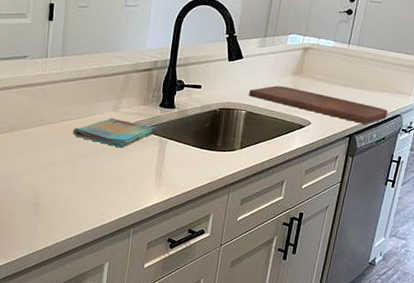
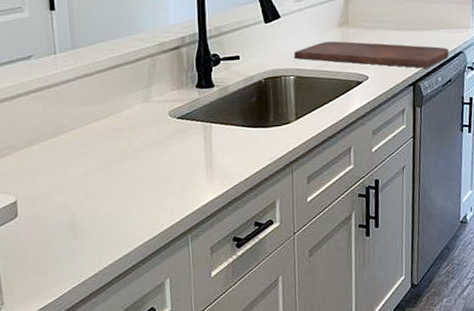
dish towel: present [72,117,157,148] -> none [100,110,198,144]

